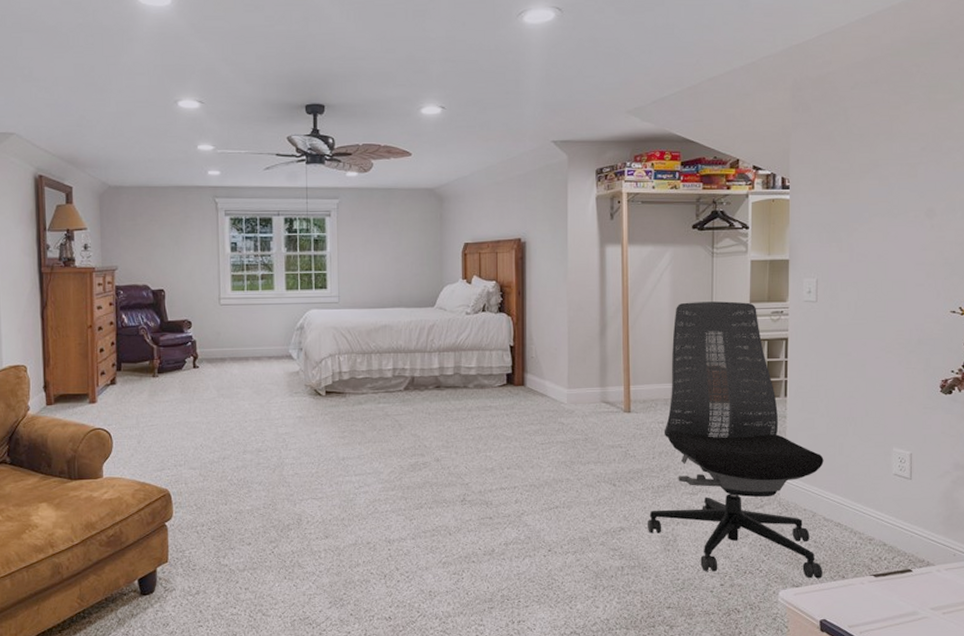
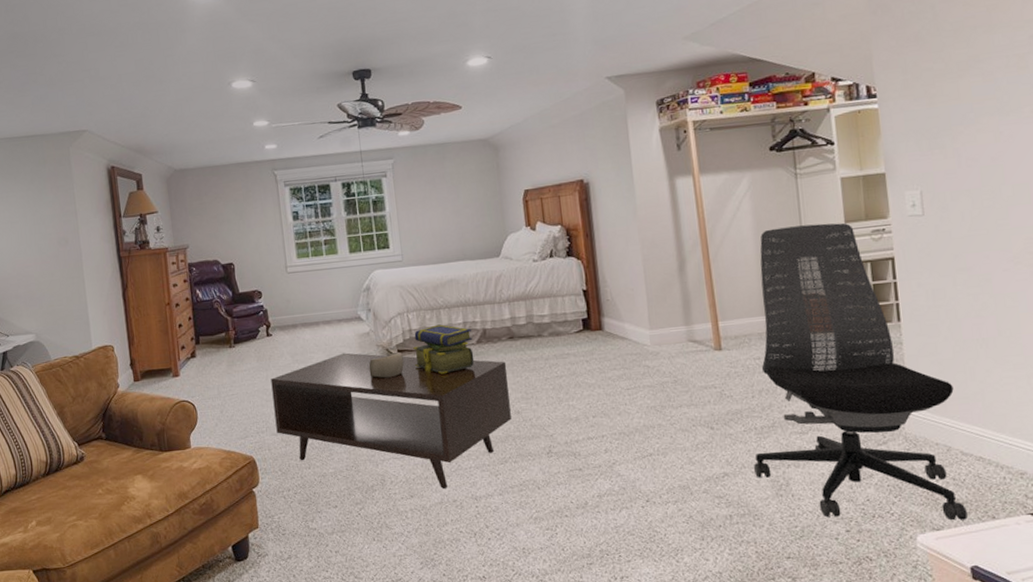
coffee table: none [193,390,431,530] -> present [271,353,512,489]
decorative bowl: none [295,393,331,419] -> present [368,351,404,378]
stack of books: none [341,369,401,419] -> present [413,324,475,375]

